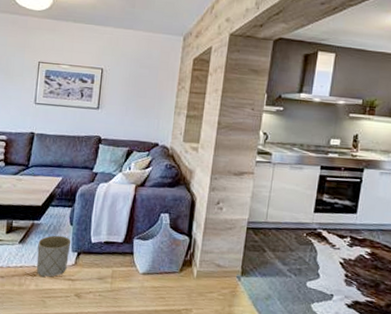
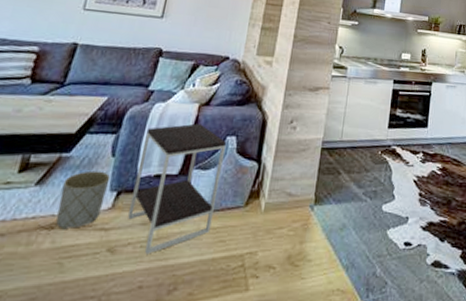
side table: none [88,201,161,302] -> present [128,123,227,255]

